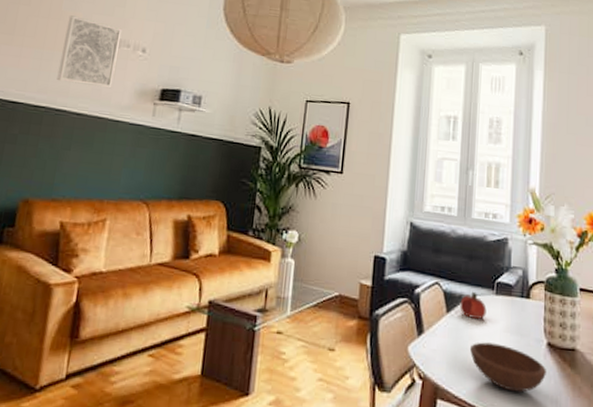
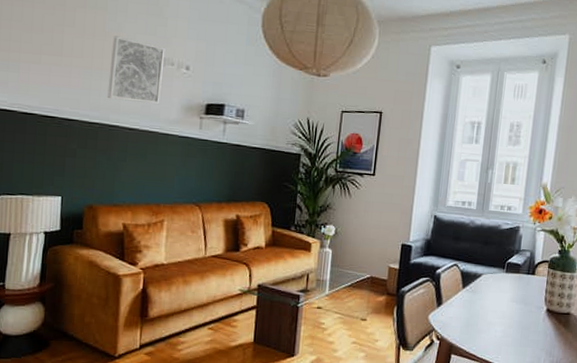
fruit: present [460,291,487,319] -> none [474,270,497,292]
bowl: present [469,342,546,393] -> none [480,310,544,347]

